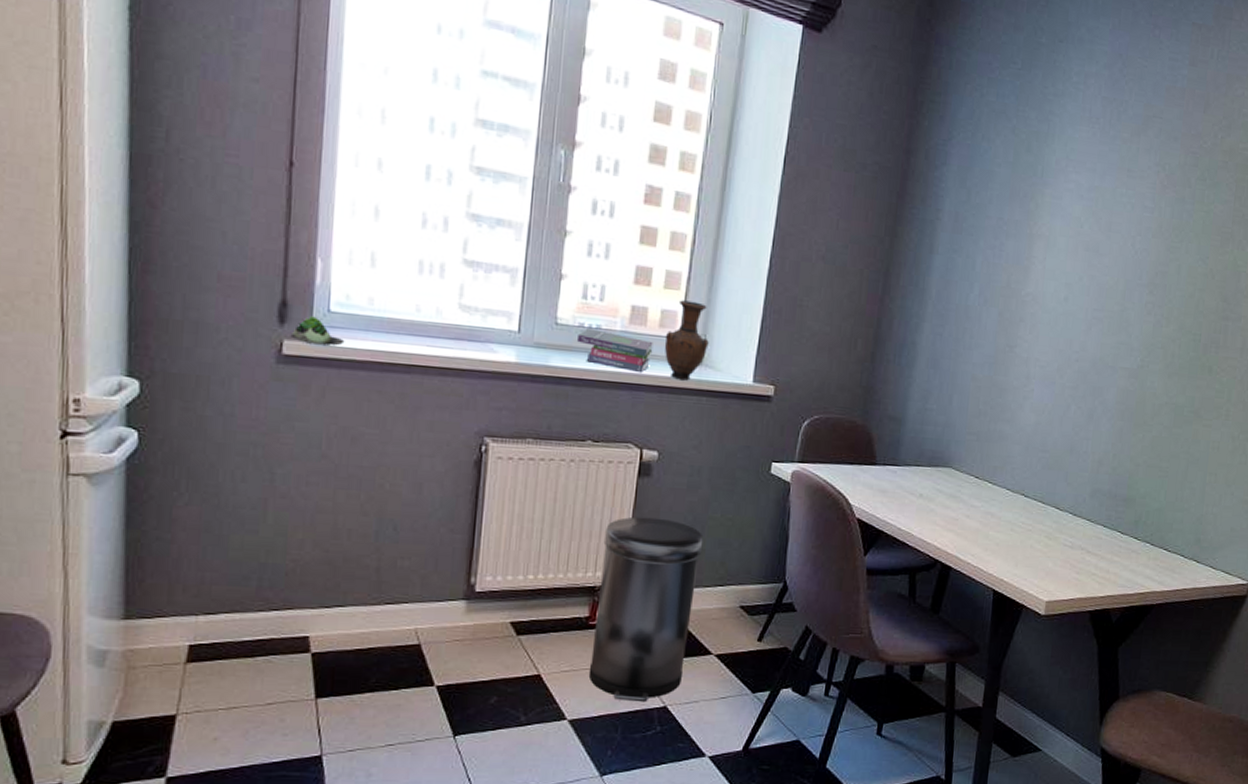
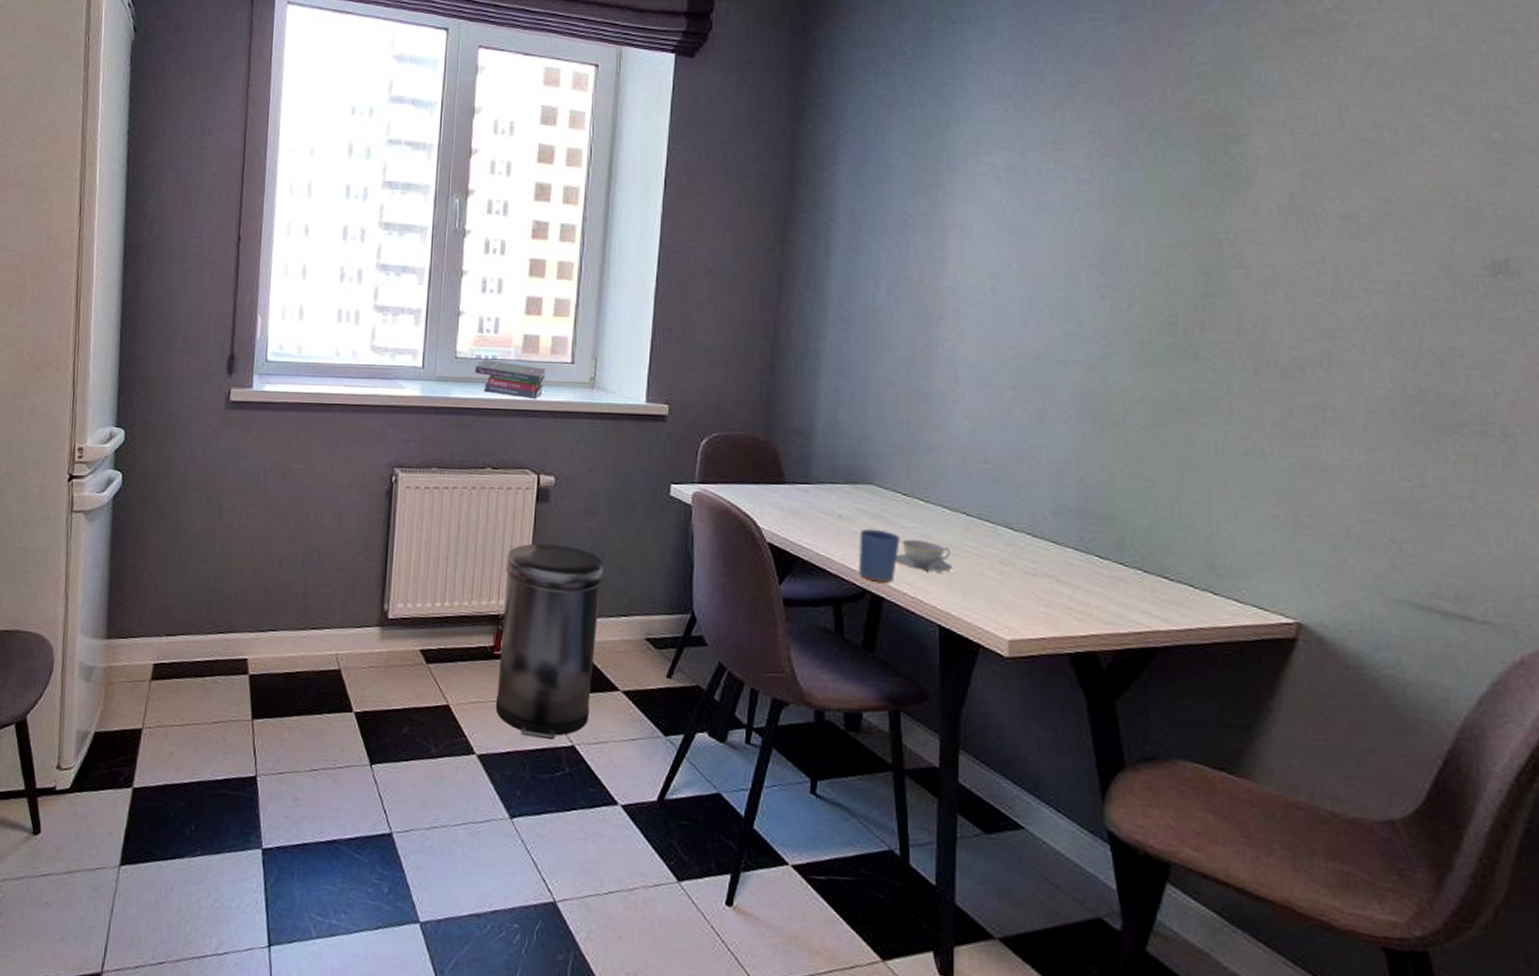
succulent plant: present [290,316,345,347] -> none [236,366,279,392]
vase: present [664,300,709,382] -> none [556,326,600,406]
mug: none [933,507,970,554] -> present [859,528,900,582]
teacup: none [964,516,1010,545] -> present [895,539,952,573]

